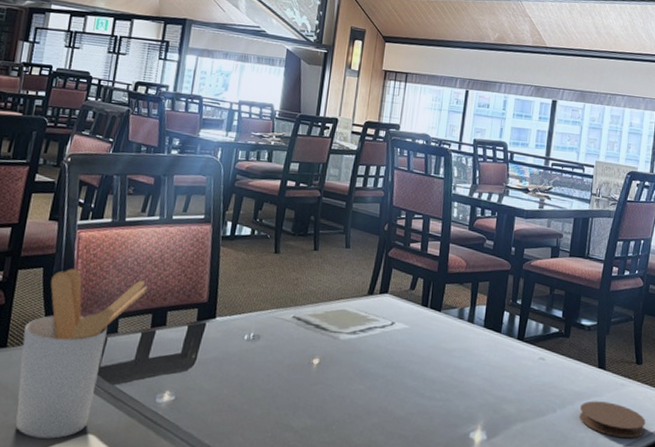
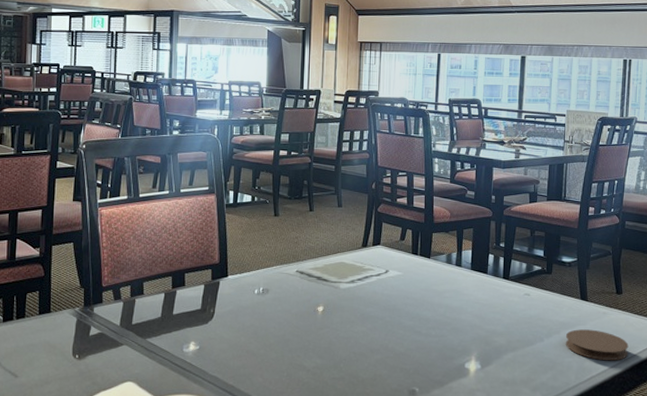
utensil holder: present [15,269,148,439] -> none [63,242,166,387]

